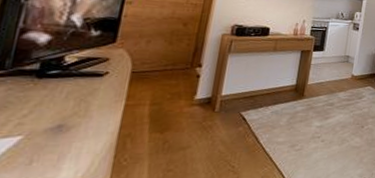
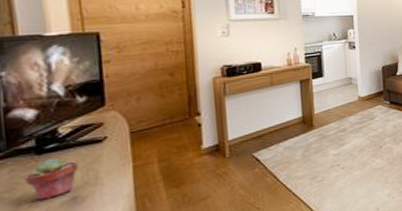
potted succulent: none [17,84,74,123] -> present [24,158,79,201]

